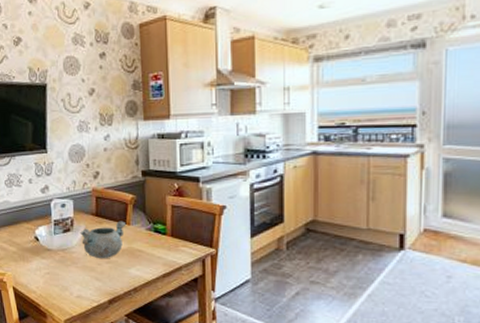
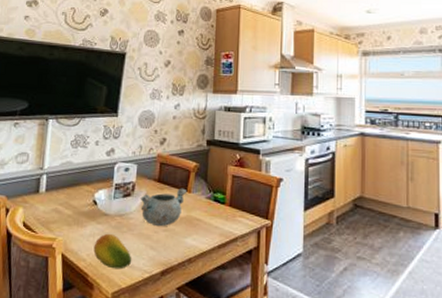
fruit: none [41,267,80,300] -> present [93,233,132,269]

